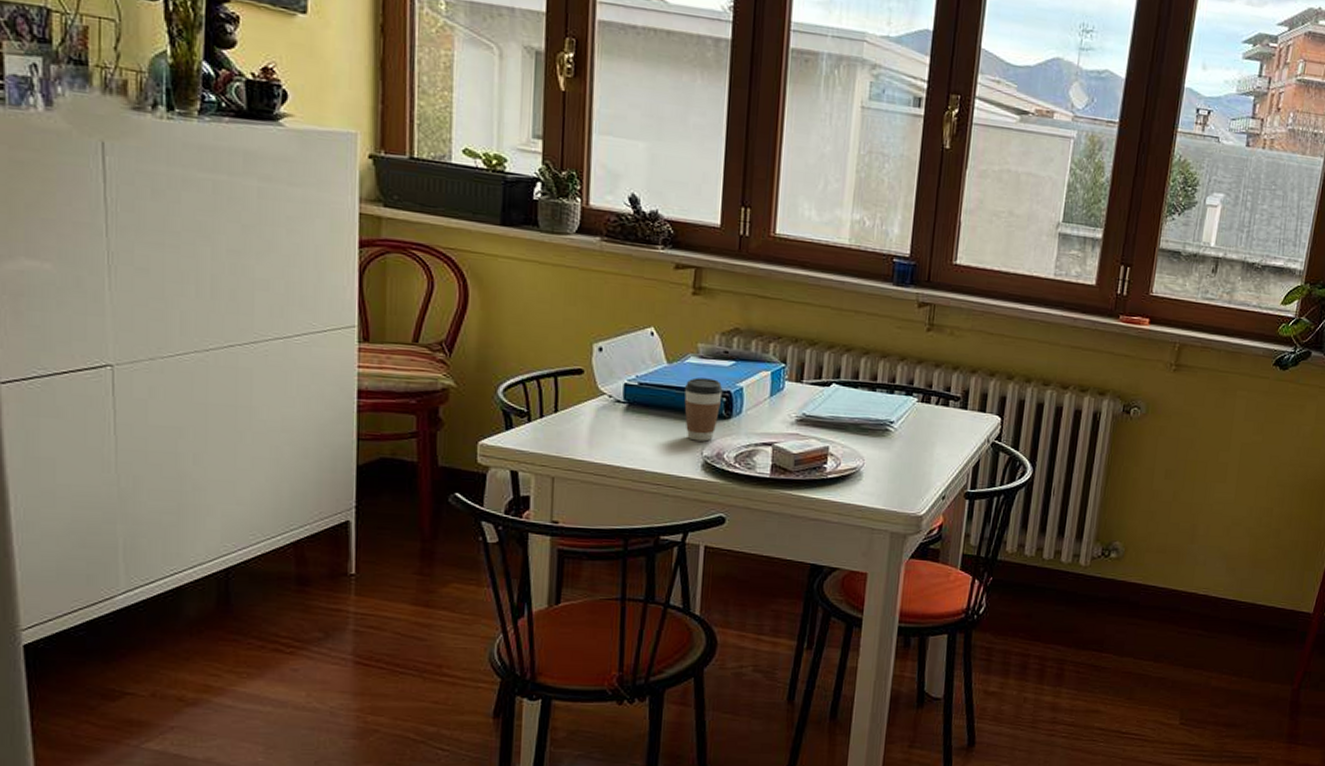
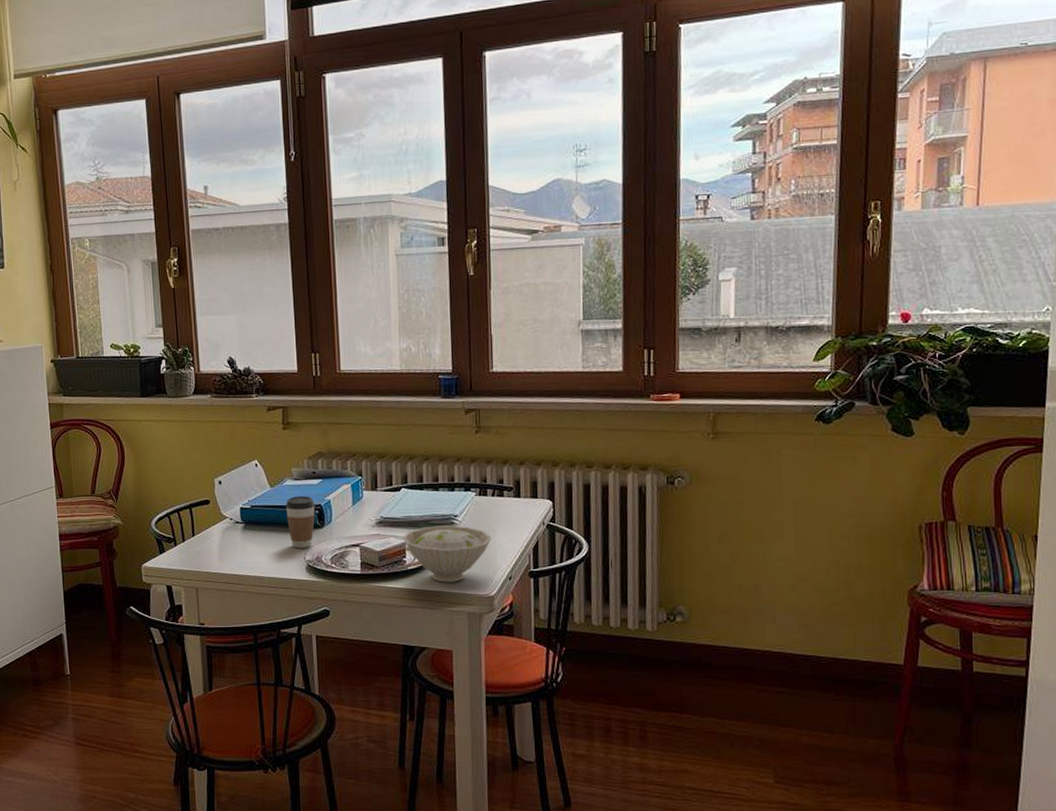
bowl: none [826,430,930,497] -> present [403,525,492,583]

